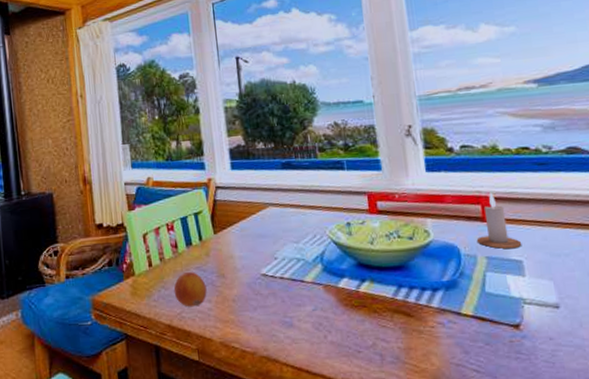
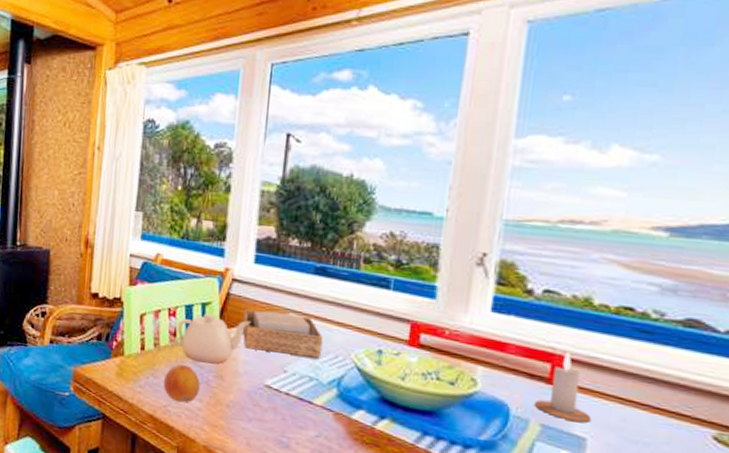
teapot: none [176,221,238,266] -> present [173,313,250,364]
napkin holder: none [230,207,303,245] -> present [242,309,324,358]

